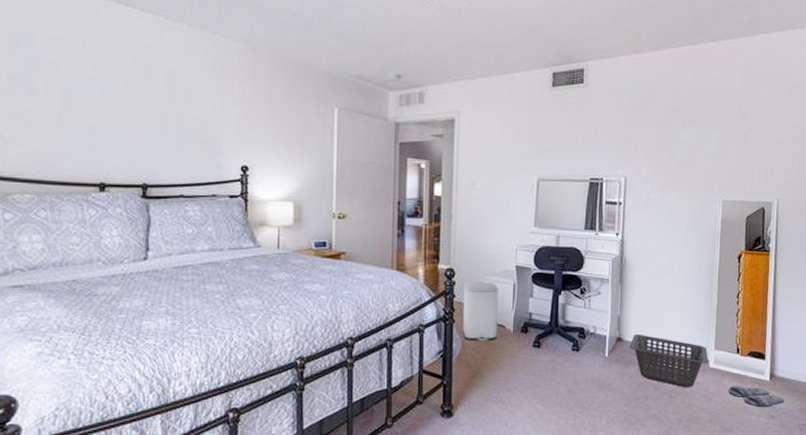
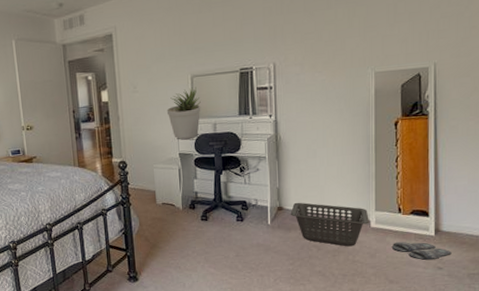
pedal bin: present [462,281,499,341] -> none [135,169,169,219]
potted plant: none [506,192,545,251] -> present [166,87,201,140]

